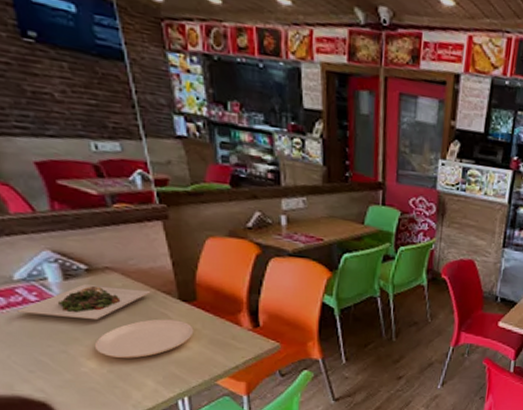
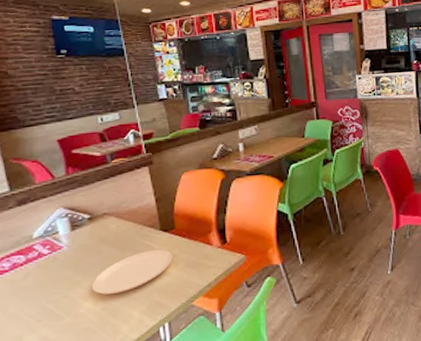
salad: present [17,284,151,321] -> none [33,227,139,267]

